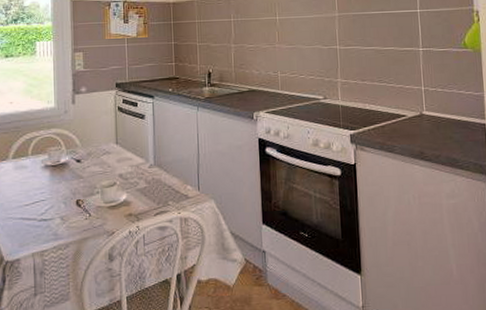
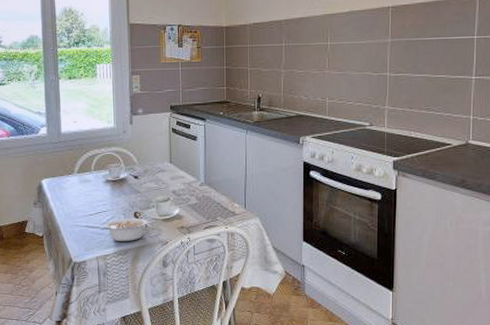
legume: none [43,207,101,235] -> present [105,219,156,242]

